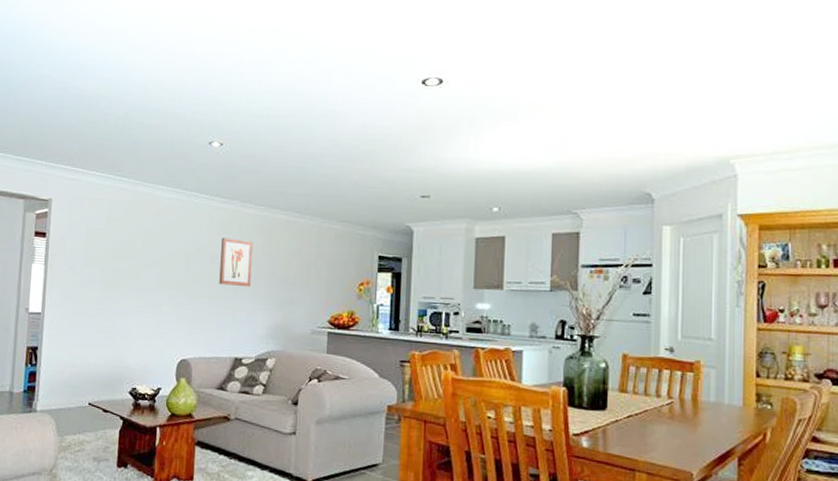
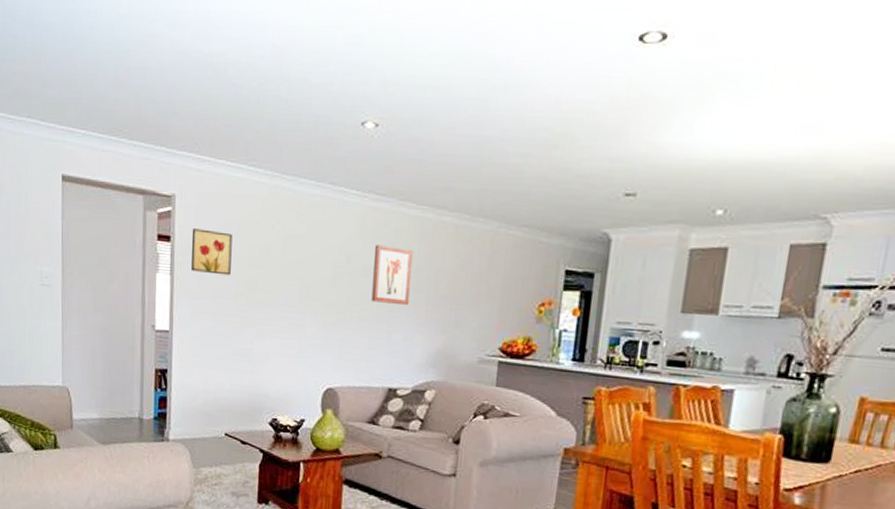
wall art: none [63,226,100,265] -> present [191,228,233,276]

